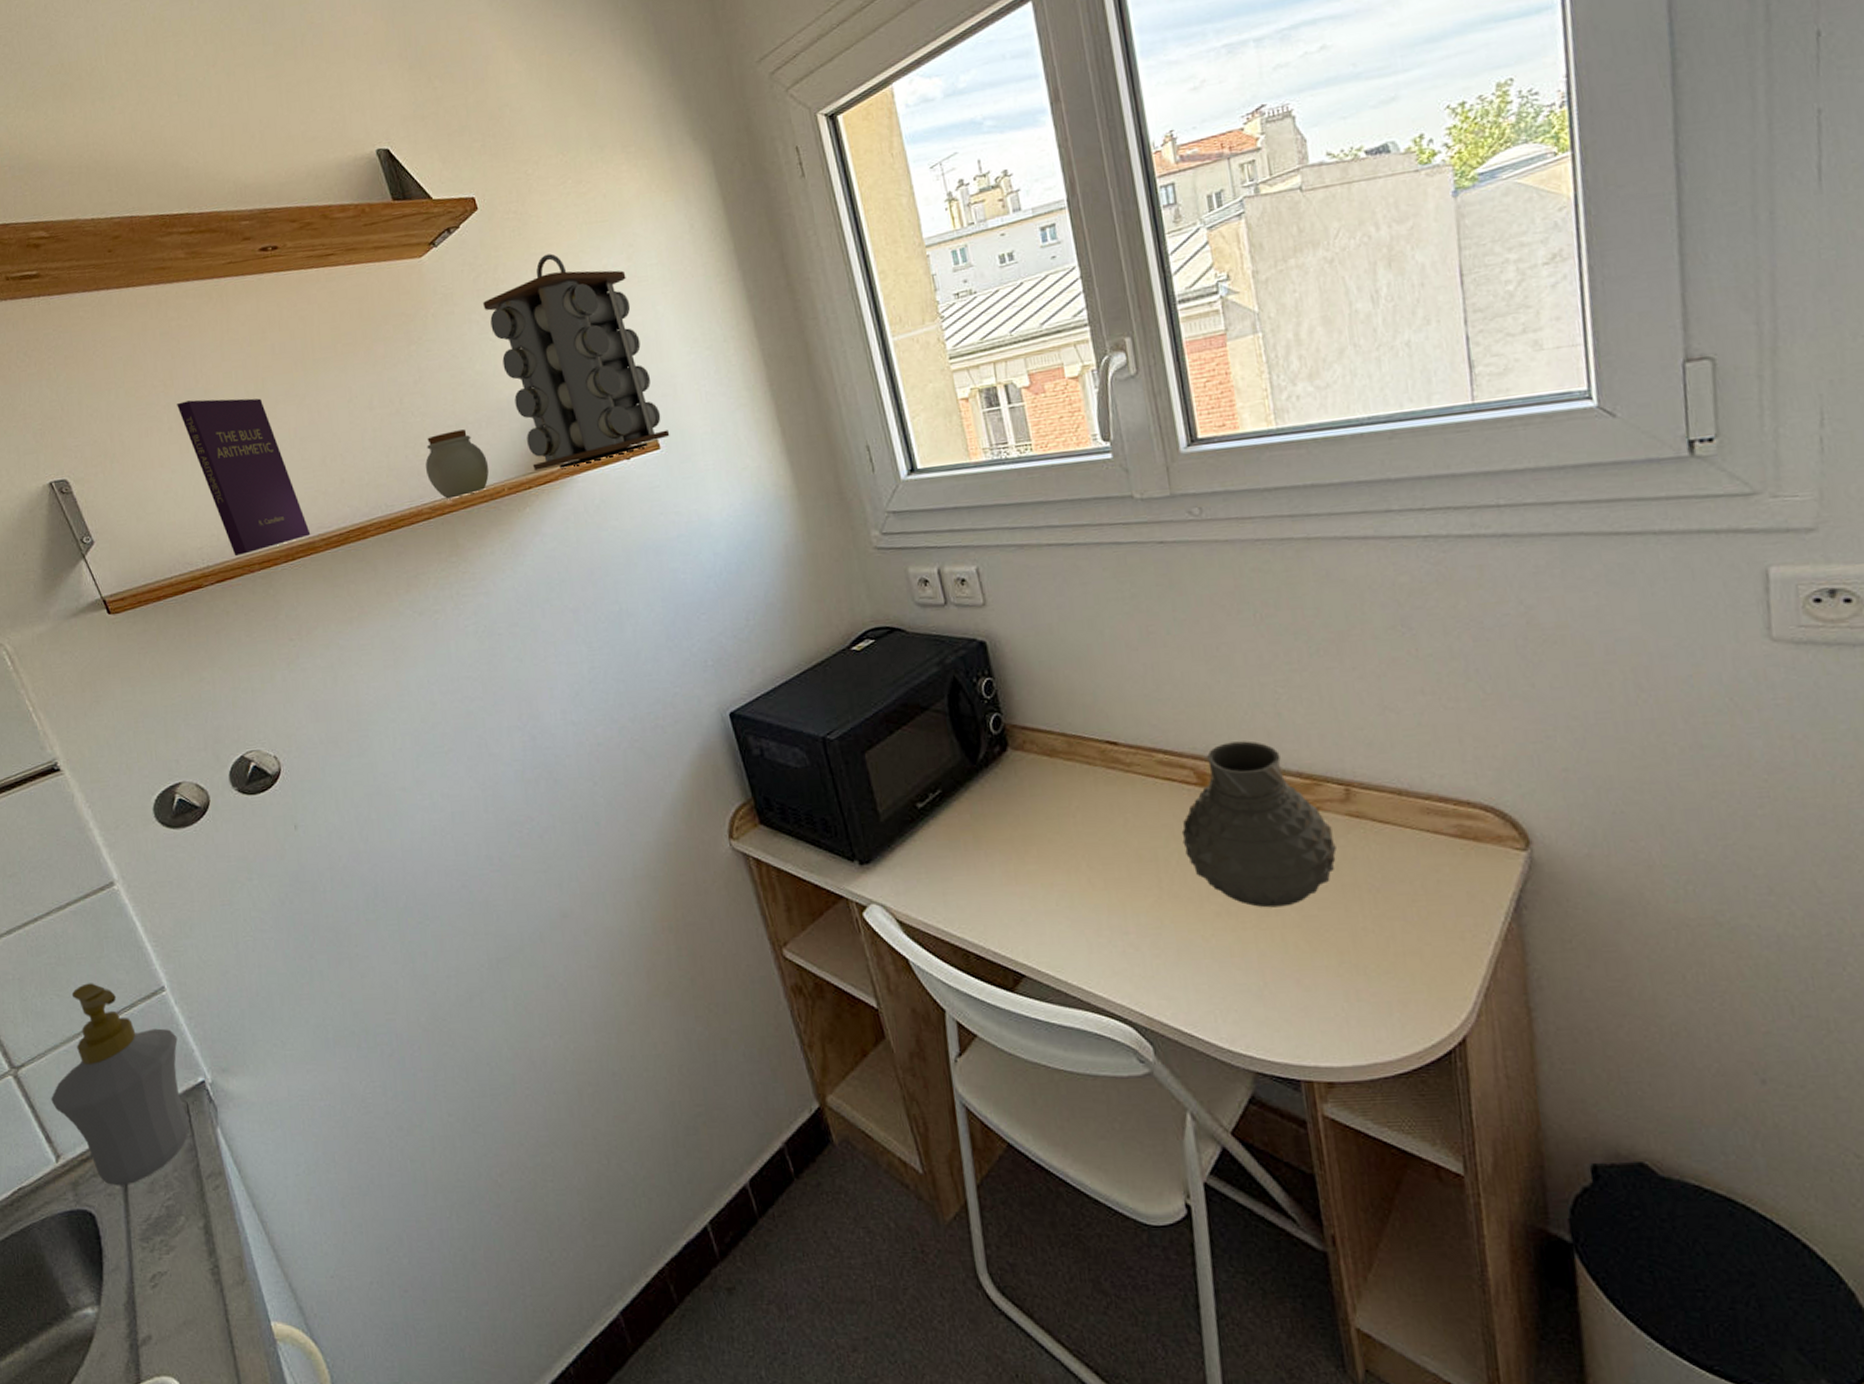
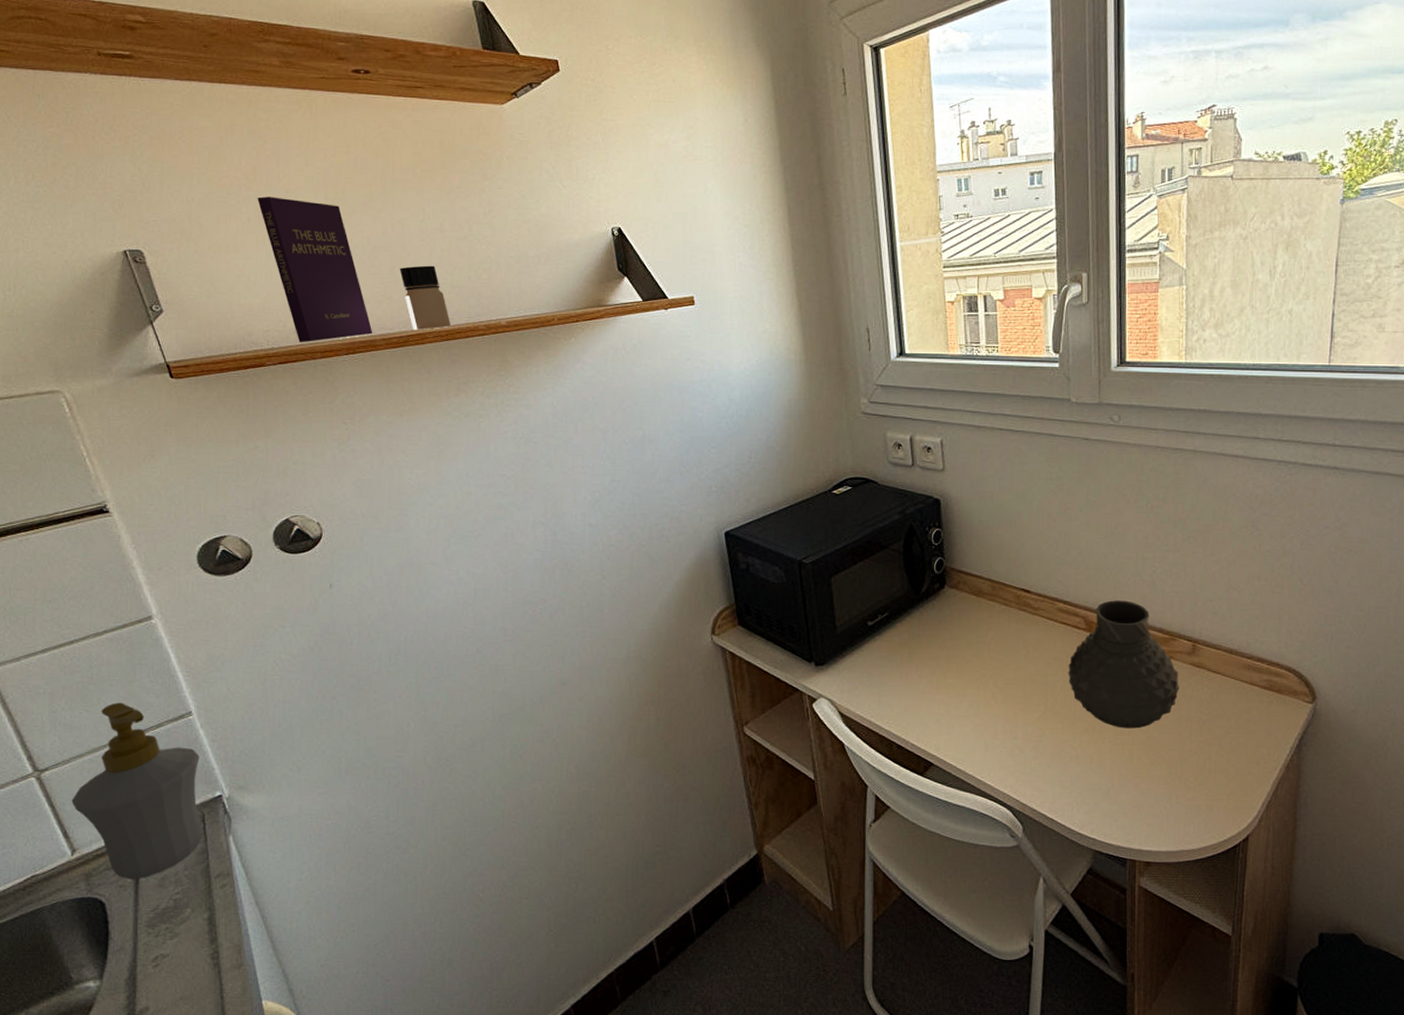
bottle: none [331,448,392,525] -> present [399,265,451,331]
jar: present [425,429,489,499] -> none [485,262,543,320]
spice rack: present [483,253,670,471] -> none [555,122,705,309]

